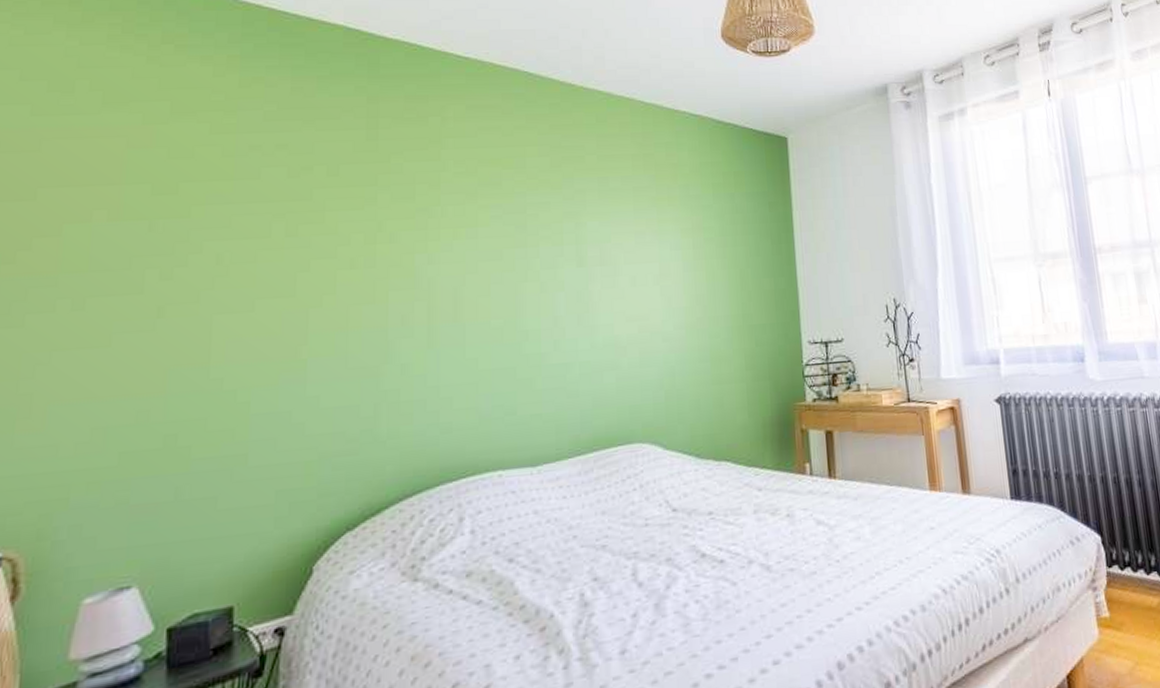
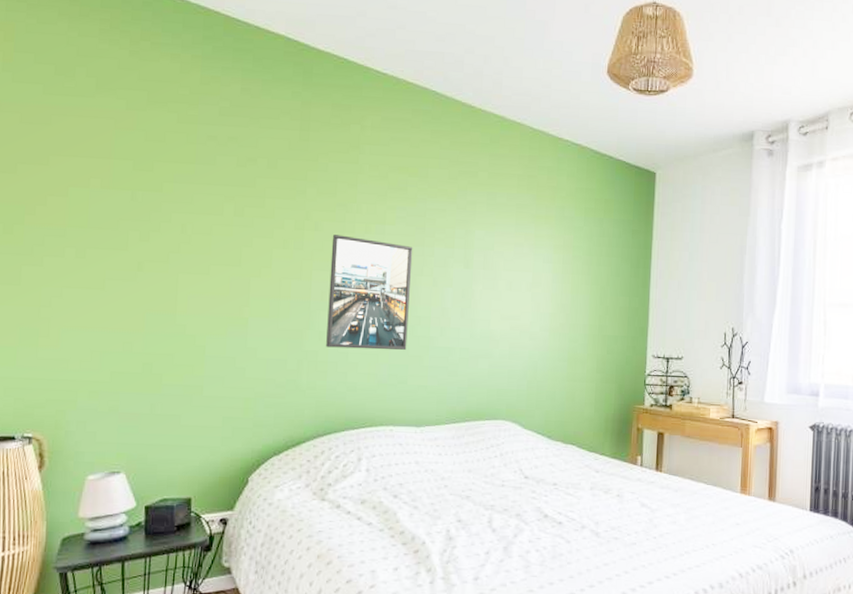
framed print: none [410,245,514,383] -> present [326,235,413,350]

